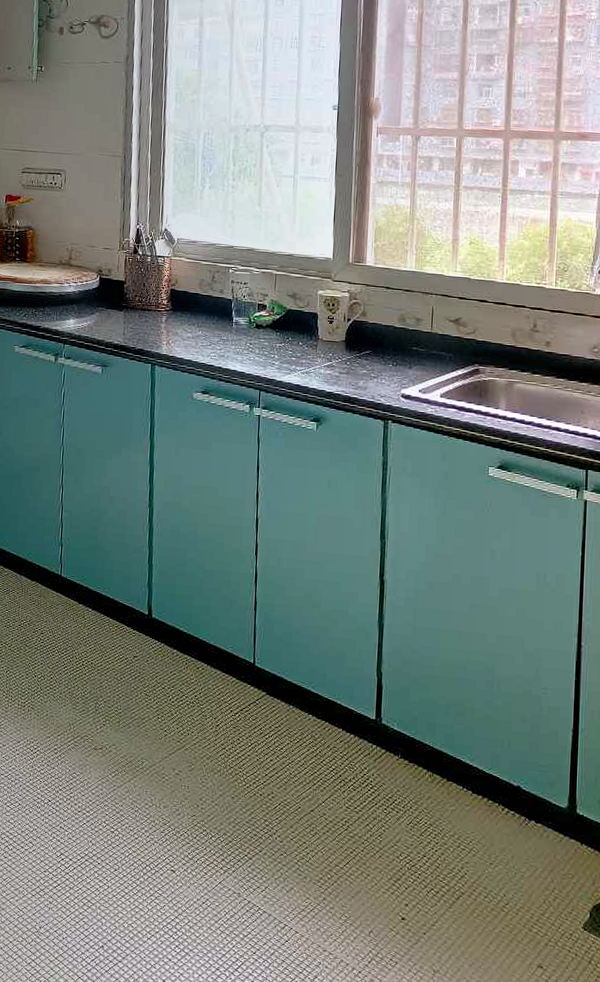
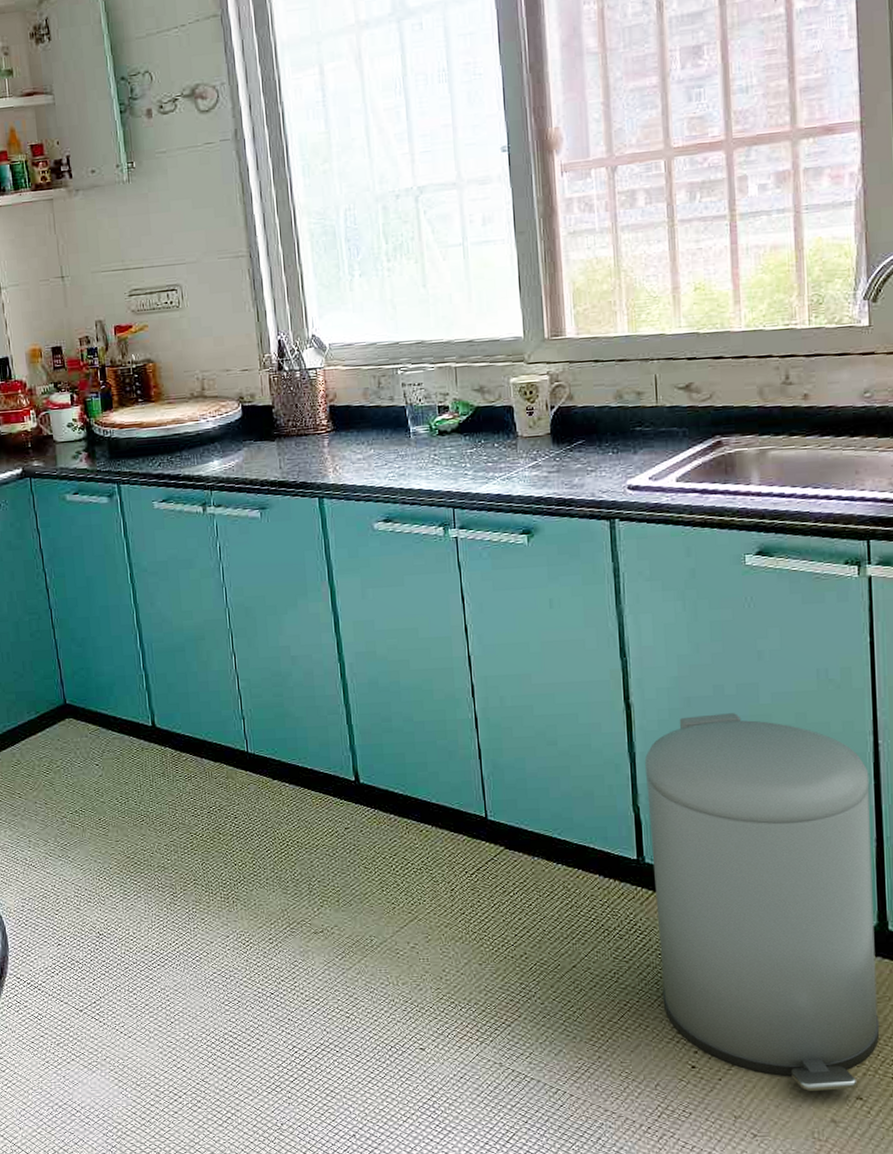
pedal bin: none [383,598,572,957] -> present [644,713,880,1091]

